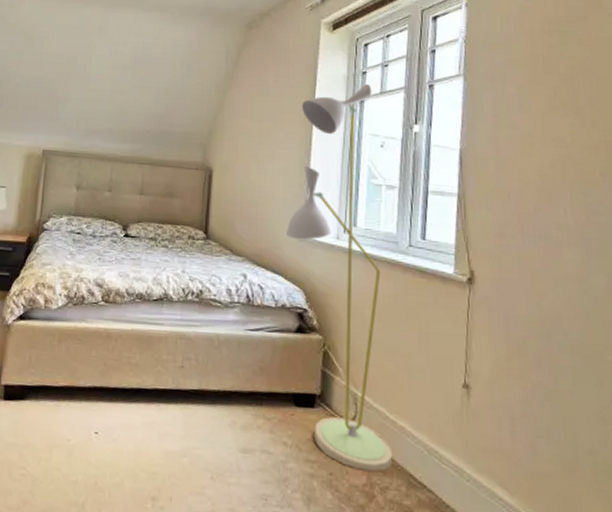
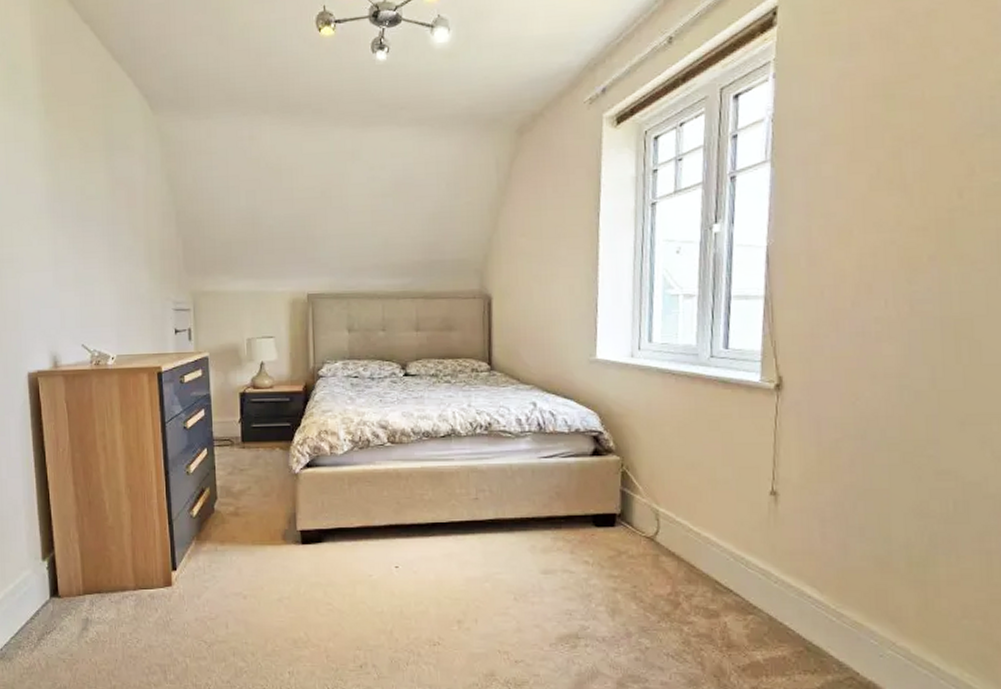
floor lamp: present [286,84,393,472] -> none [576,184,698,581]

